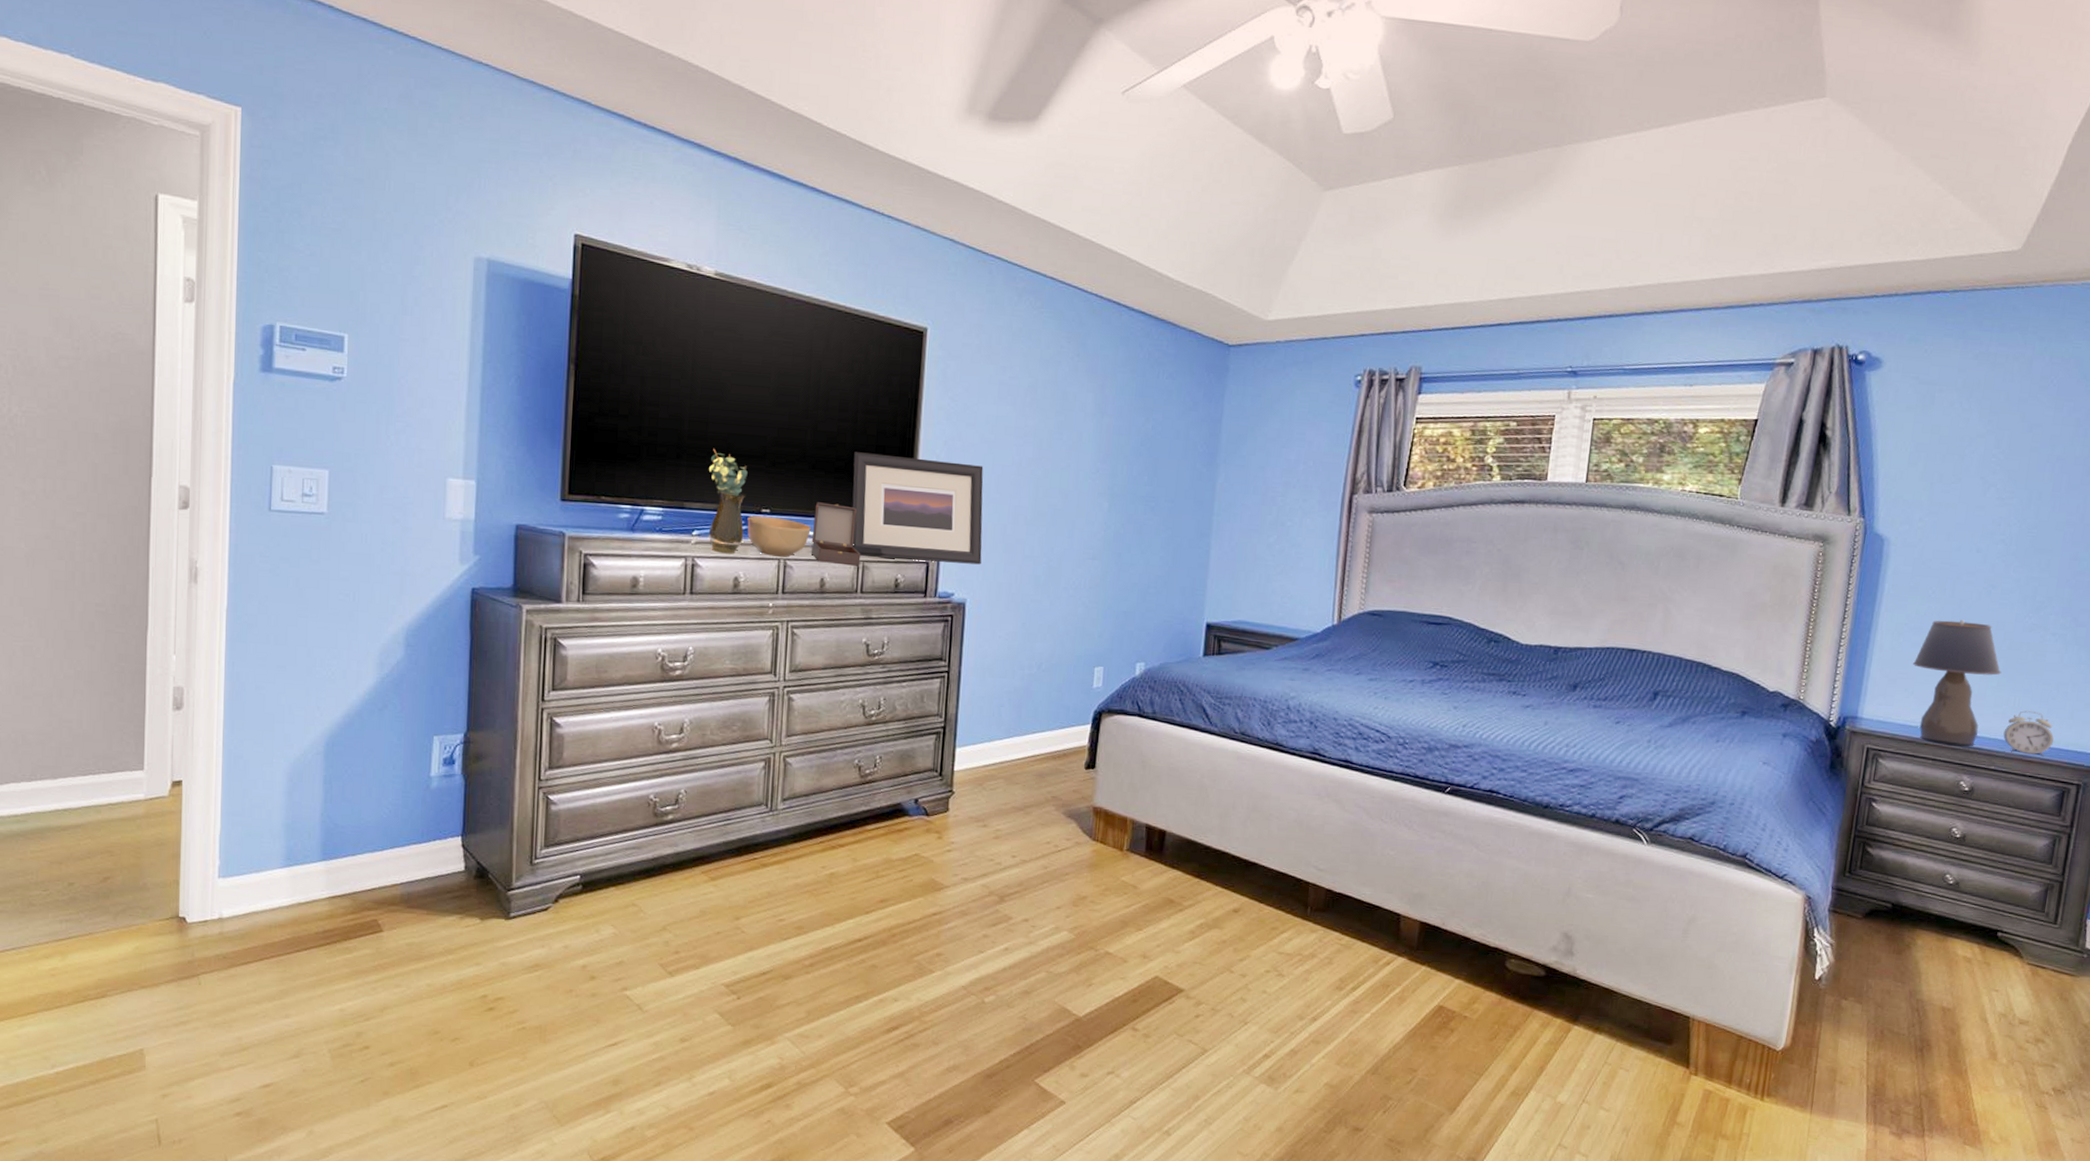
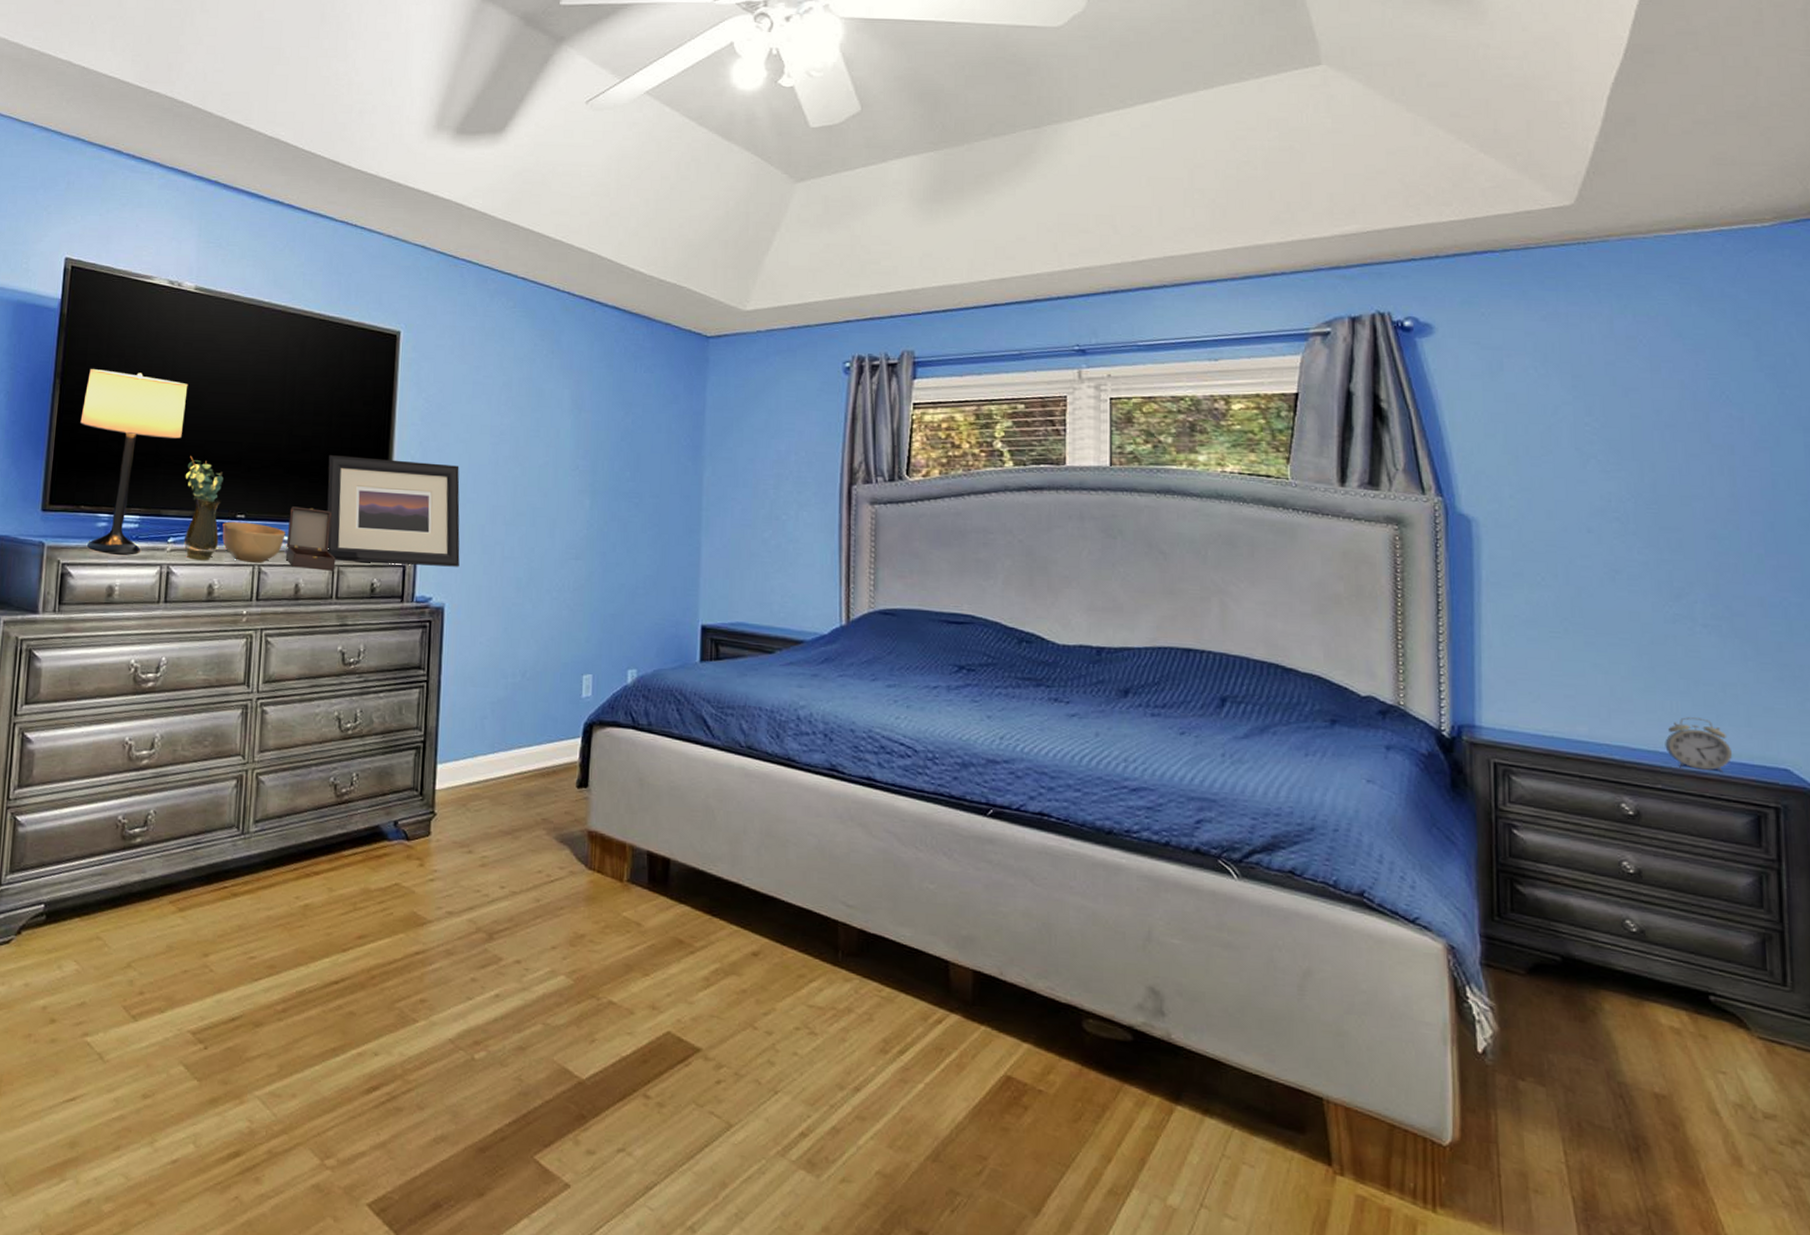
table lamp: none [597,355,710,547] -> present [80,369,188,555]
table lamp: present [1913,619,2002,748] -> none [1533,609,1648,762]

